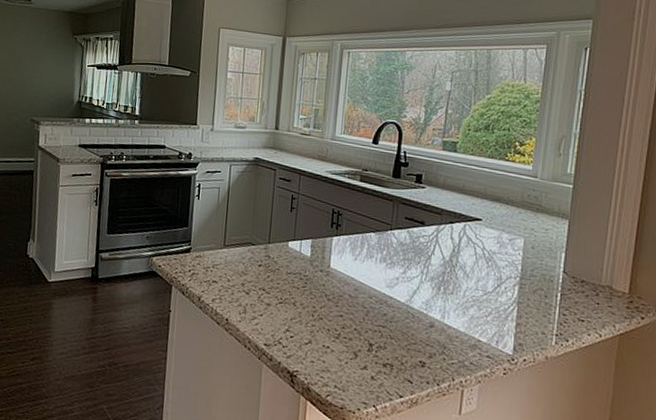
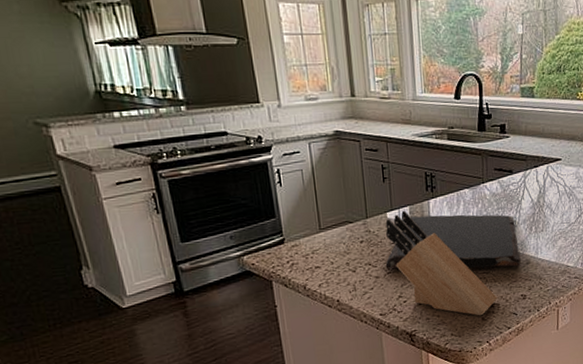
cutting board: none [278,250,423,328] -> present [385,214,521,269]
knife block: none [284,242,393,374] -> present [385,210,498,316]

